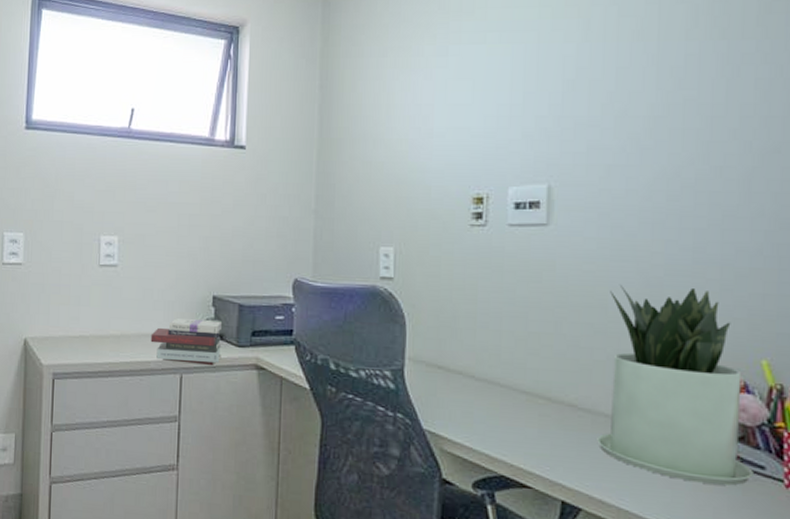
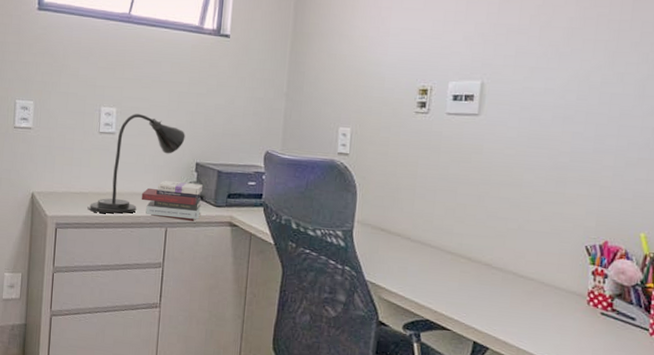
desk lamp: none [88,242,199,360] -> present [87,114,185,215]
planter: present [597,284,754,486] -> none [505,167,626,333]

